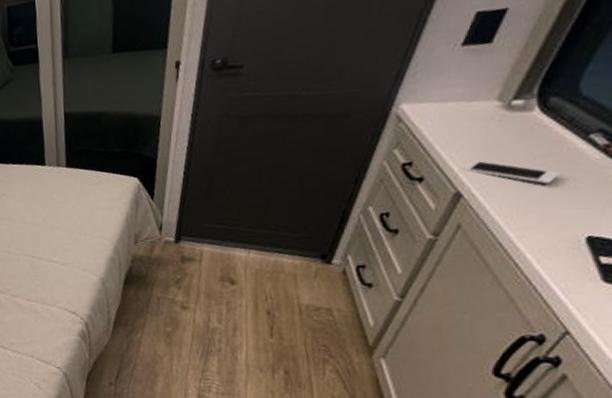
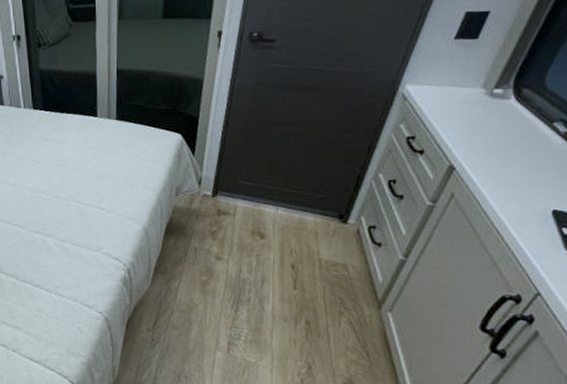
cell phone: present [462,160,561,185] -> none [455,138,532,163]

